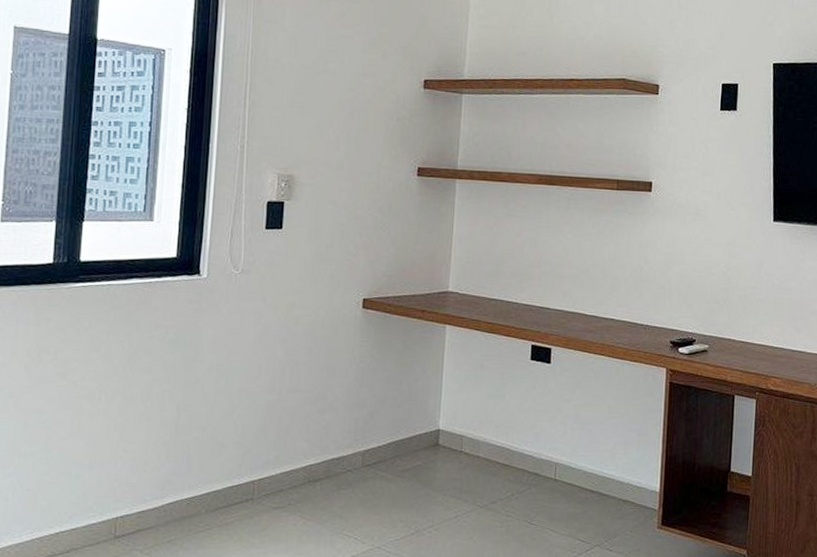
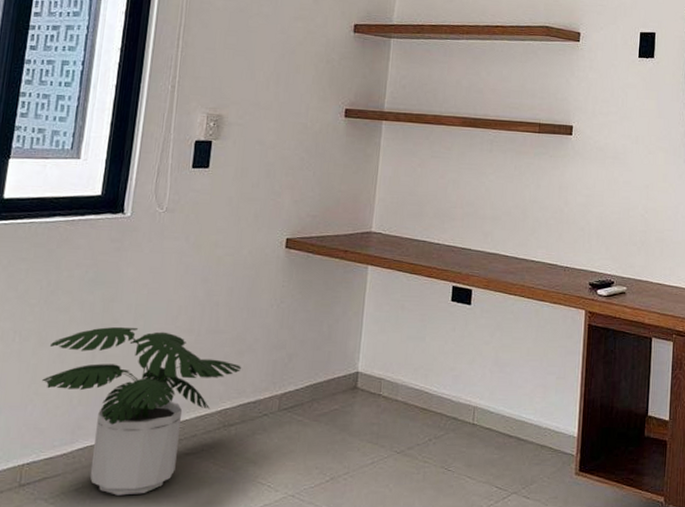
potted plant: none [130,386,324,547] -> present [42,326,242,496]

